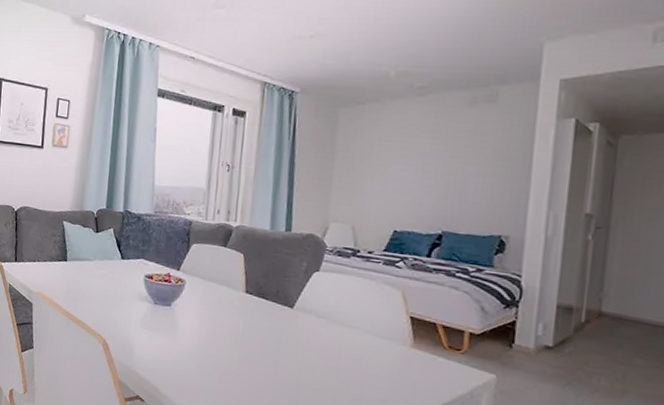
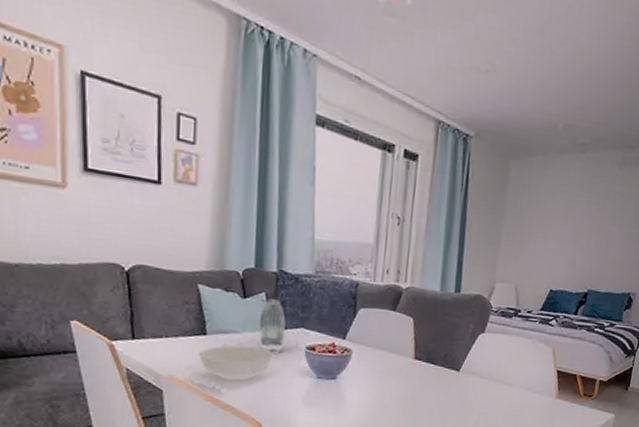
bowl: none [60,270,118,301] -> present [198,345,274,381]
vase: none [107,233,129,281] -> present [259,298,286,355]

